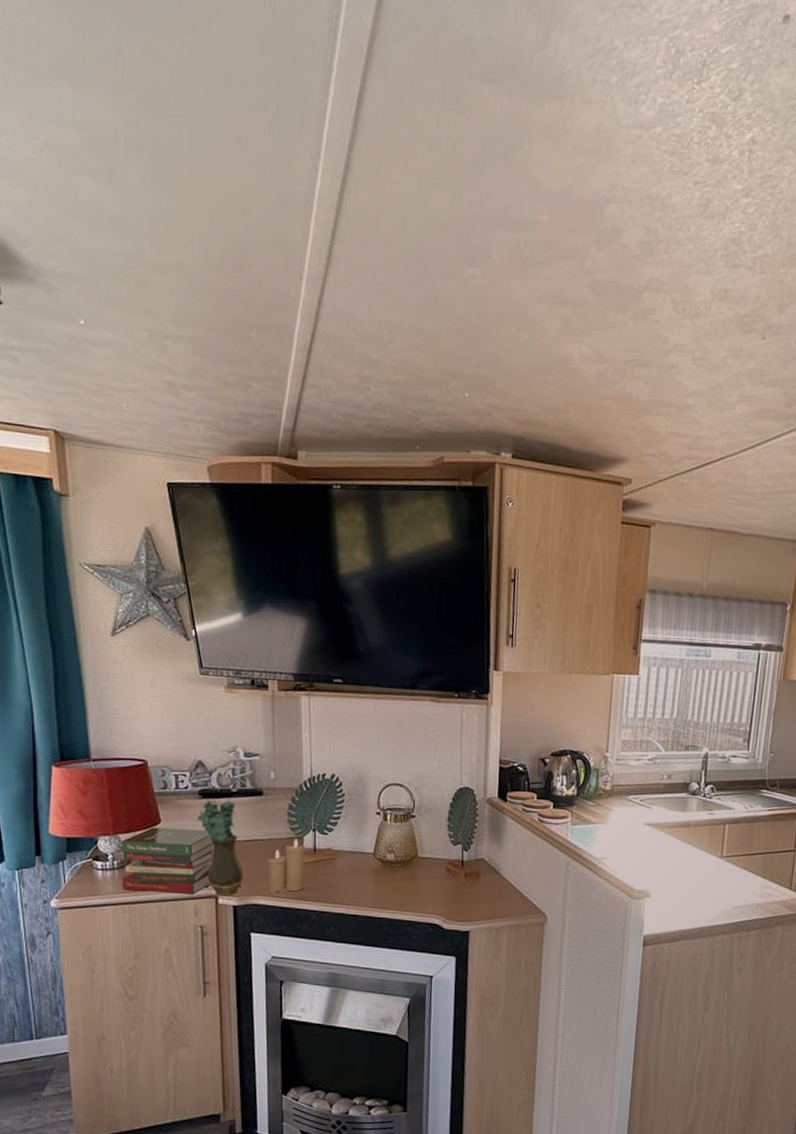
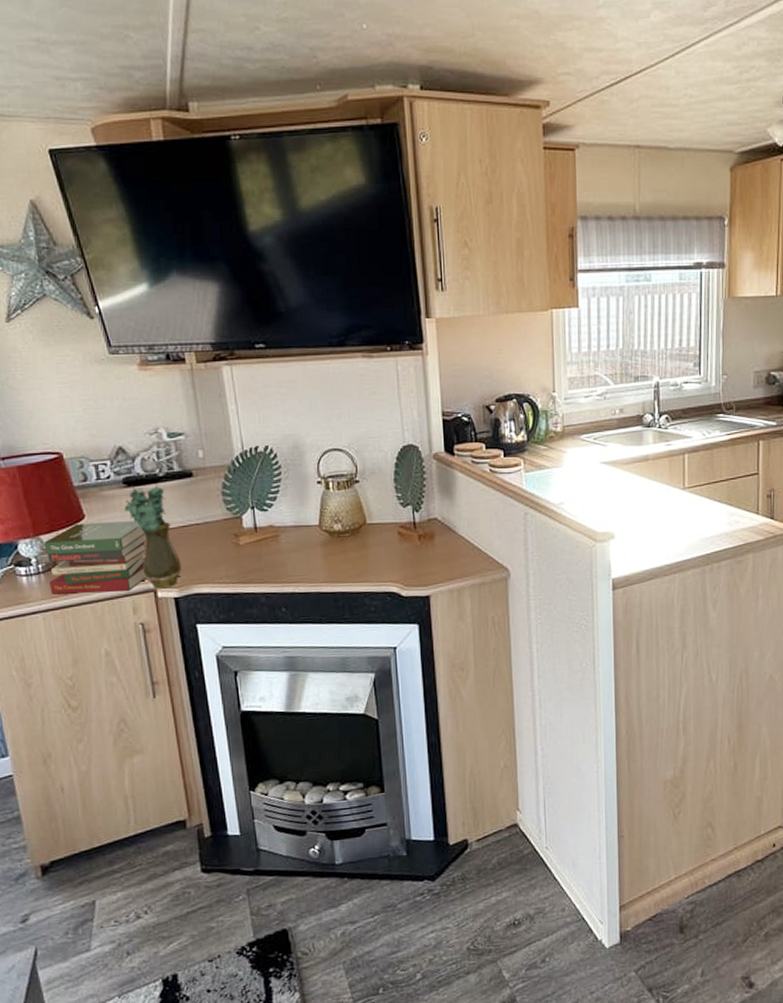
candle: present [267,839,305,892] -> none [205,519,249,577]

